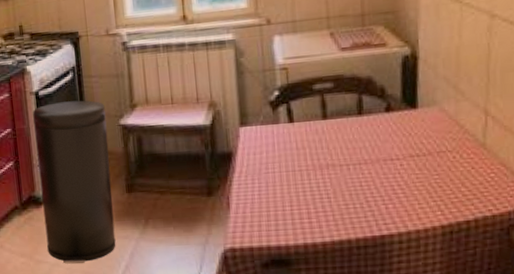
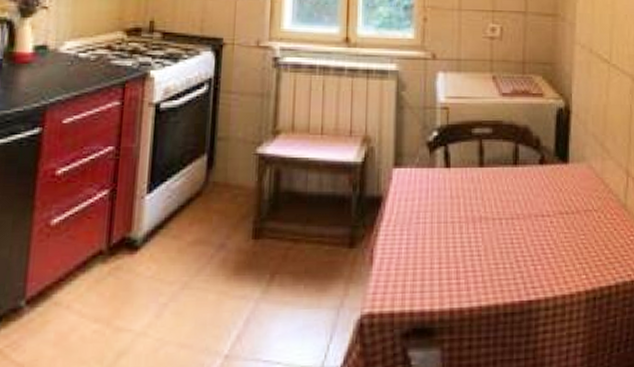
pedal bin: present [33,100,116,264] -> none [134,119,241,333]

